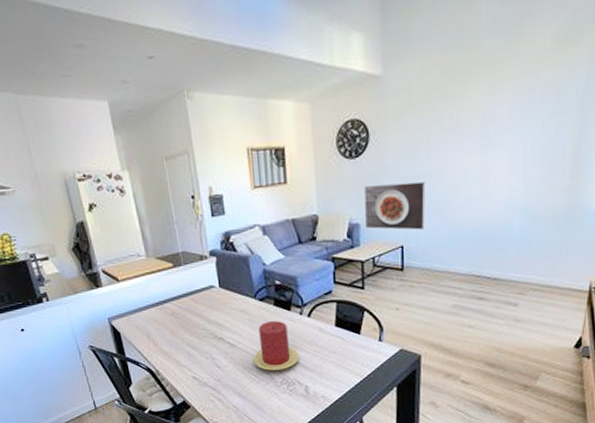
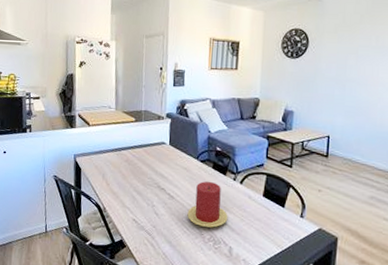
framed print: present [364,181,426,230] -> none [299,81,353,125]

